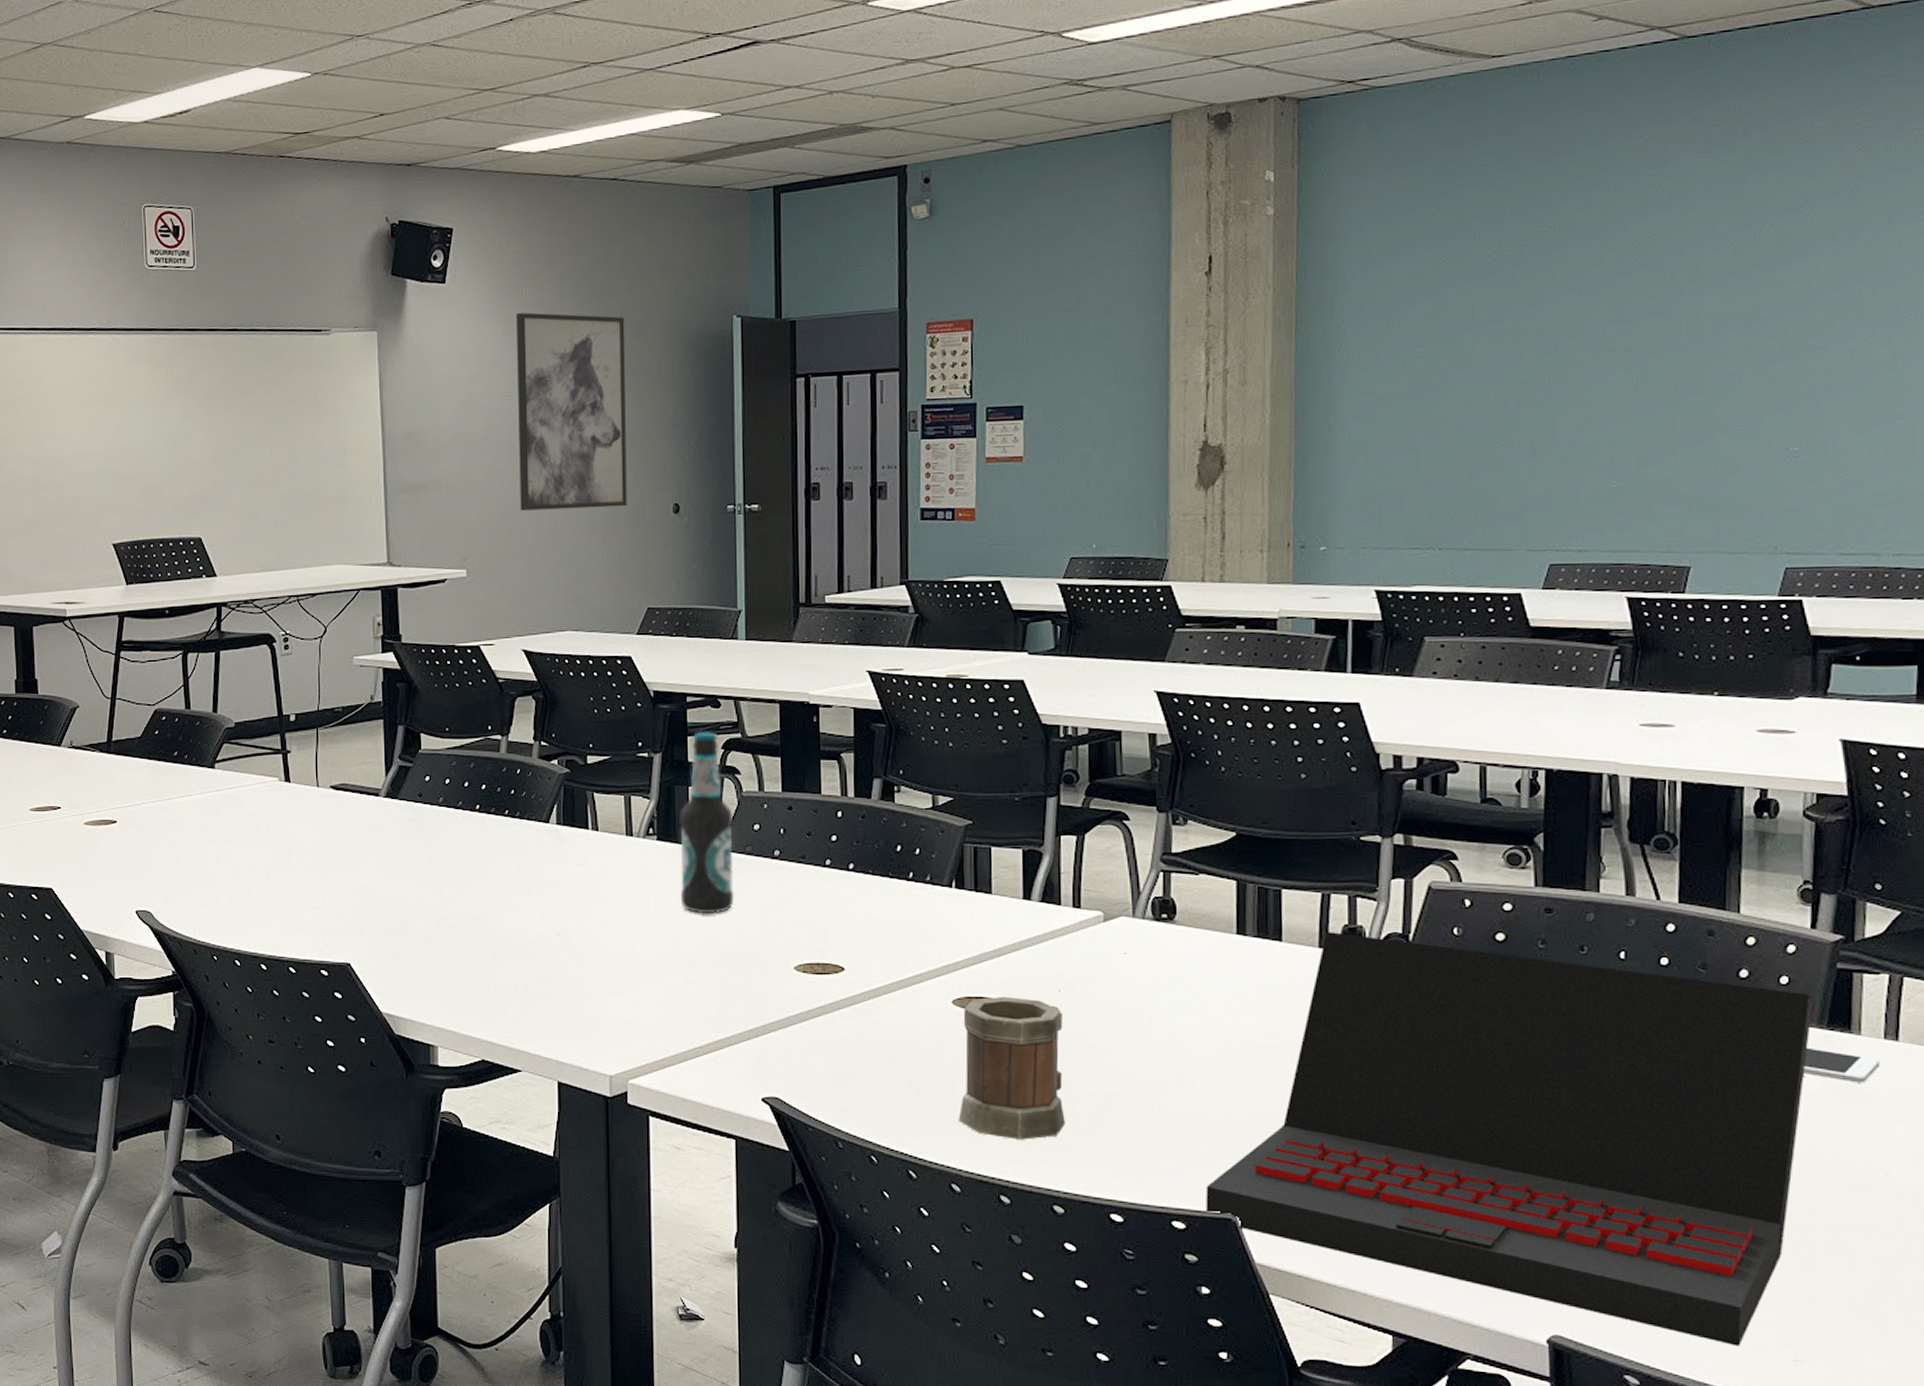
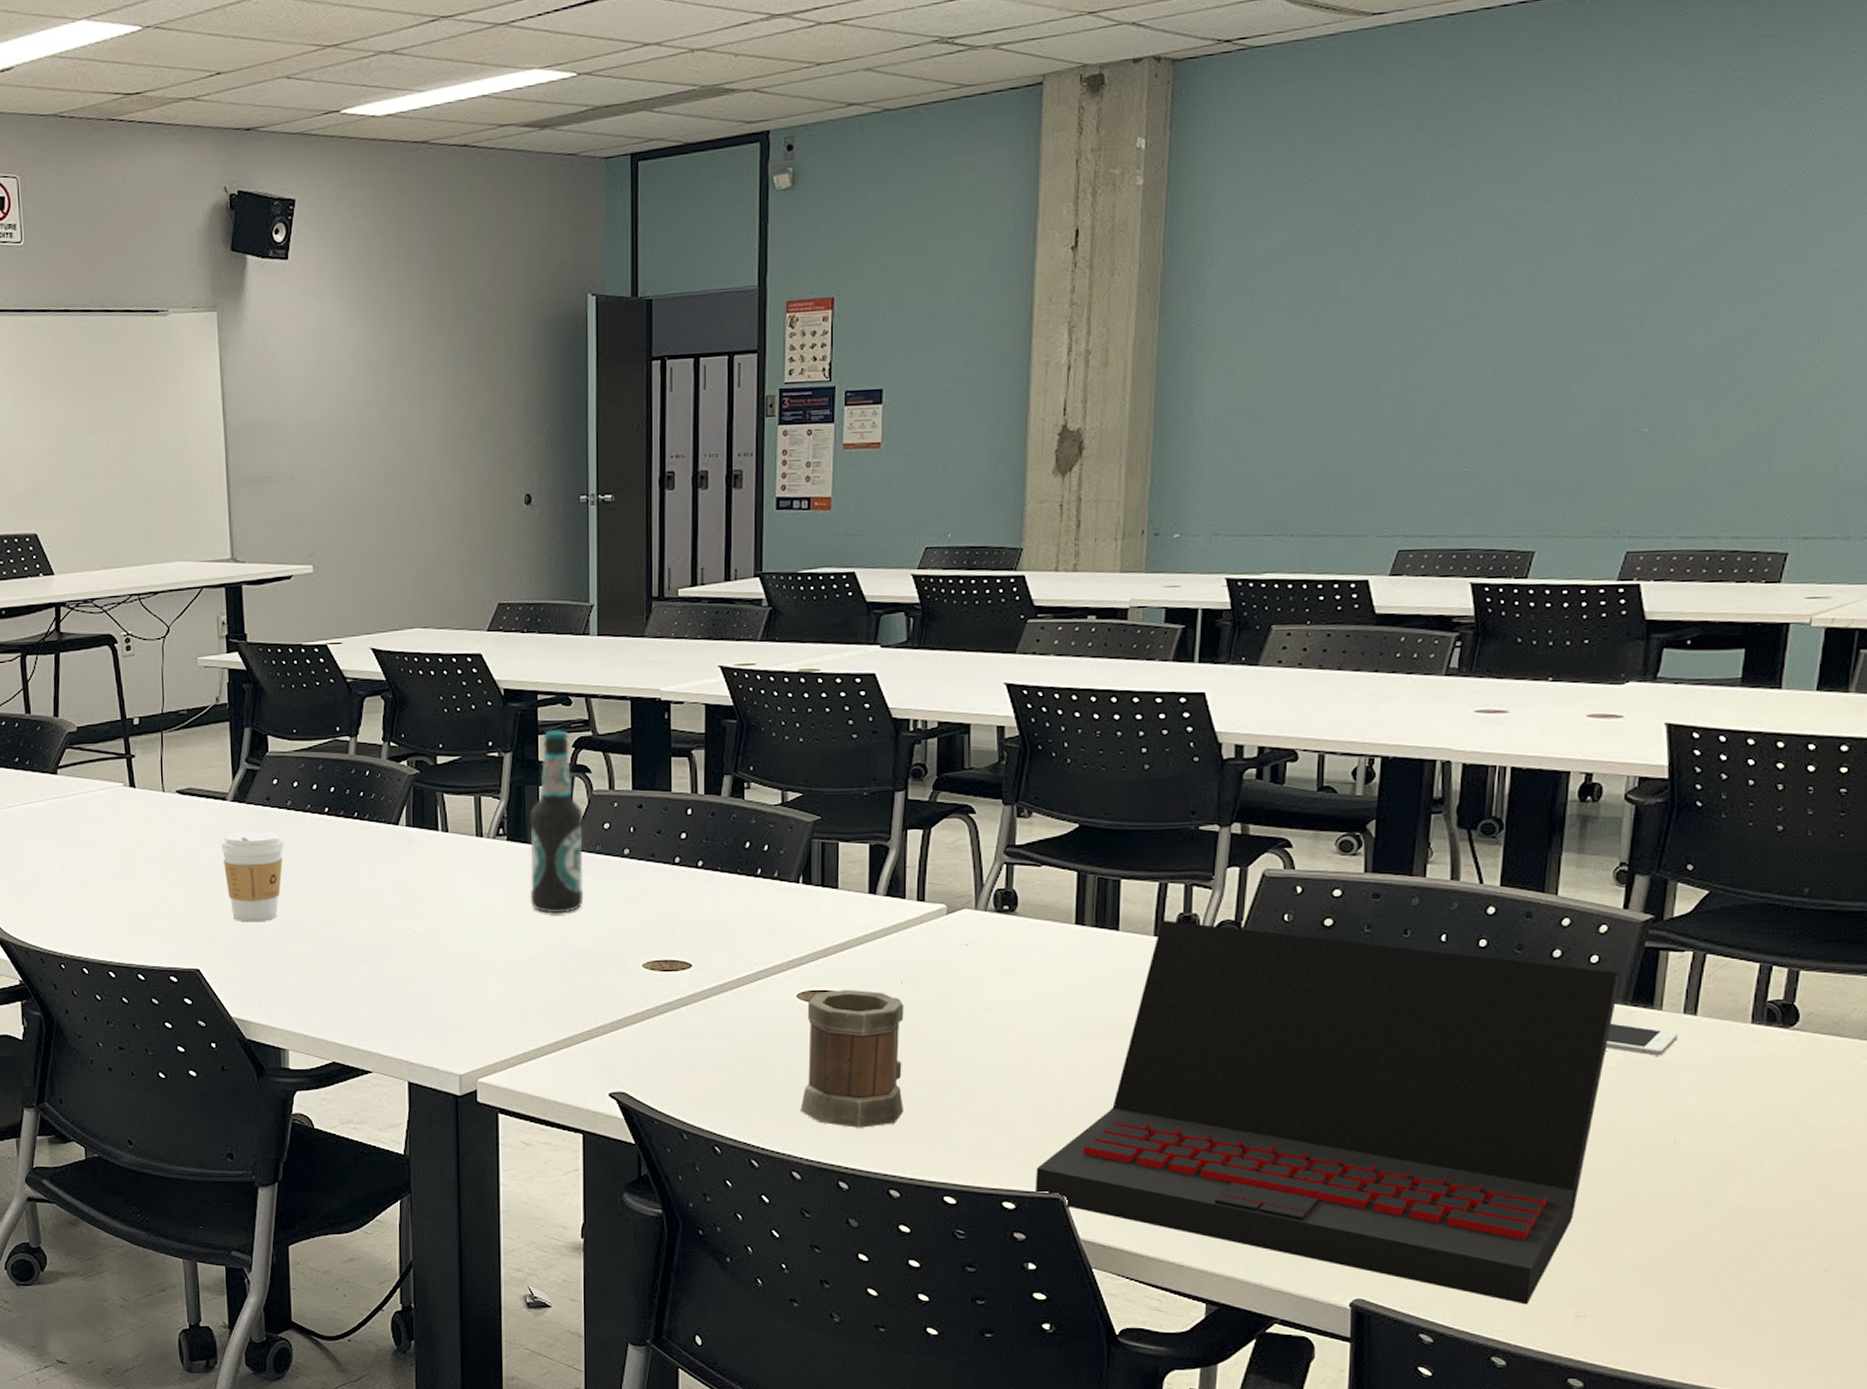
coffee cup: none [373,827,436,918] -> present [221,831,285,923]
wall art: present [516,312,627,511] -> none [363,291,478,503]

